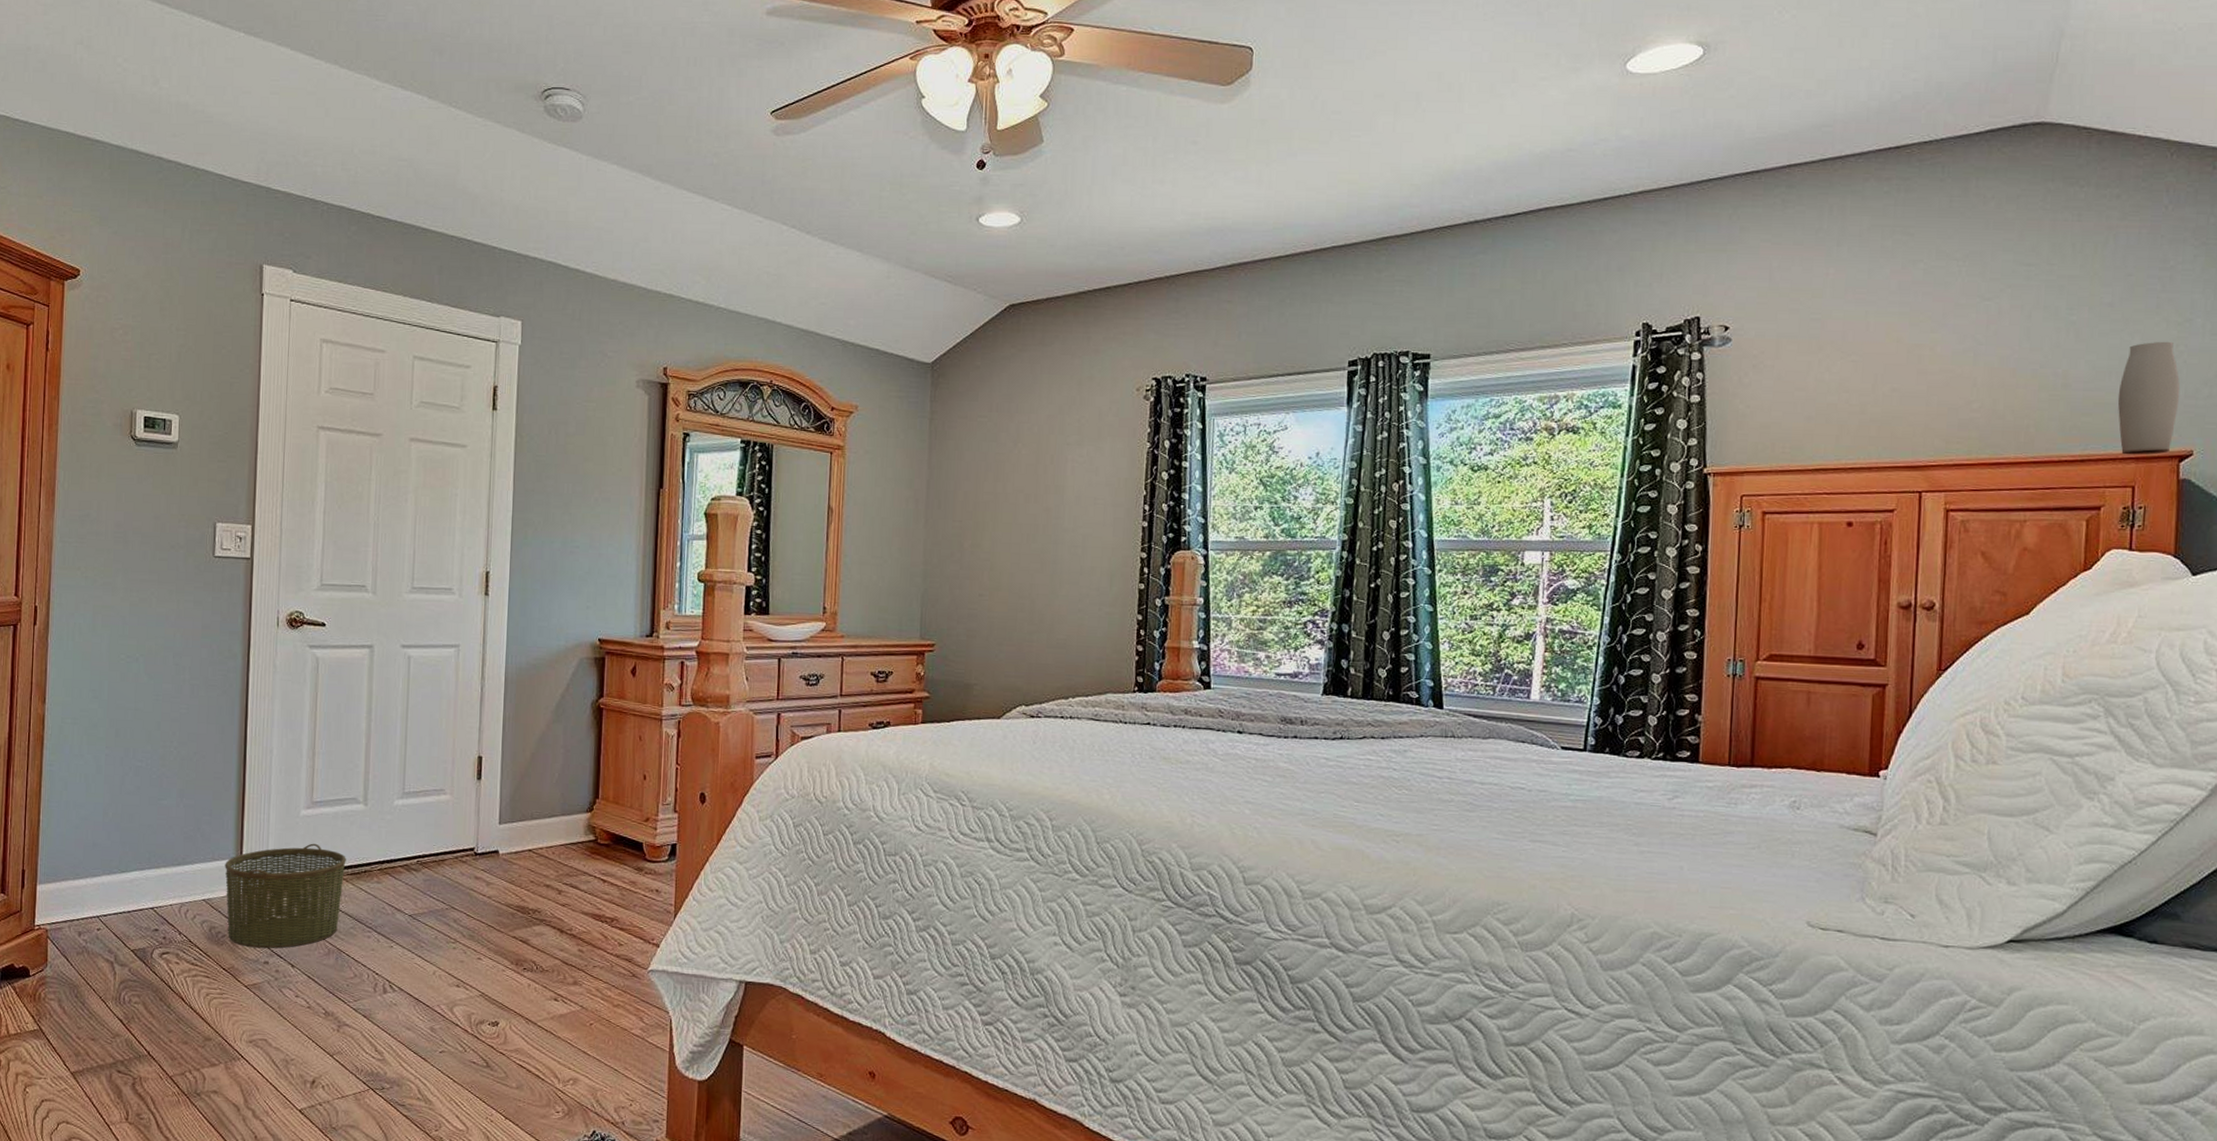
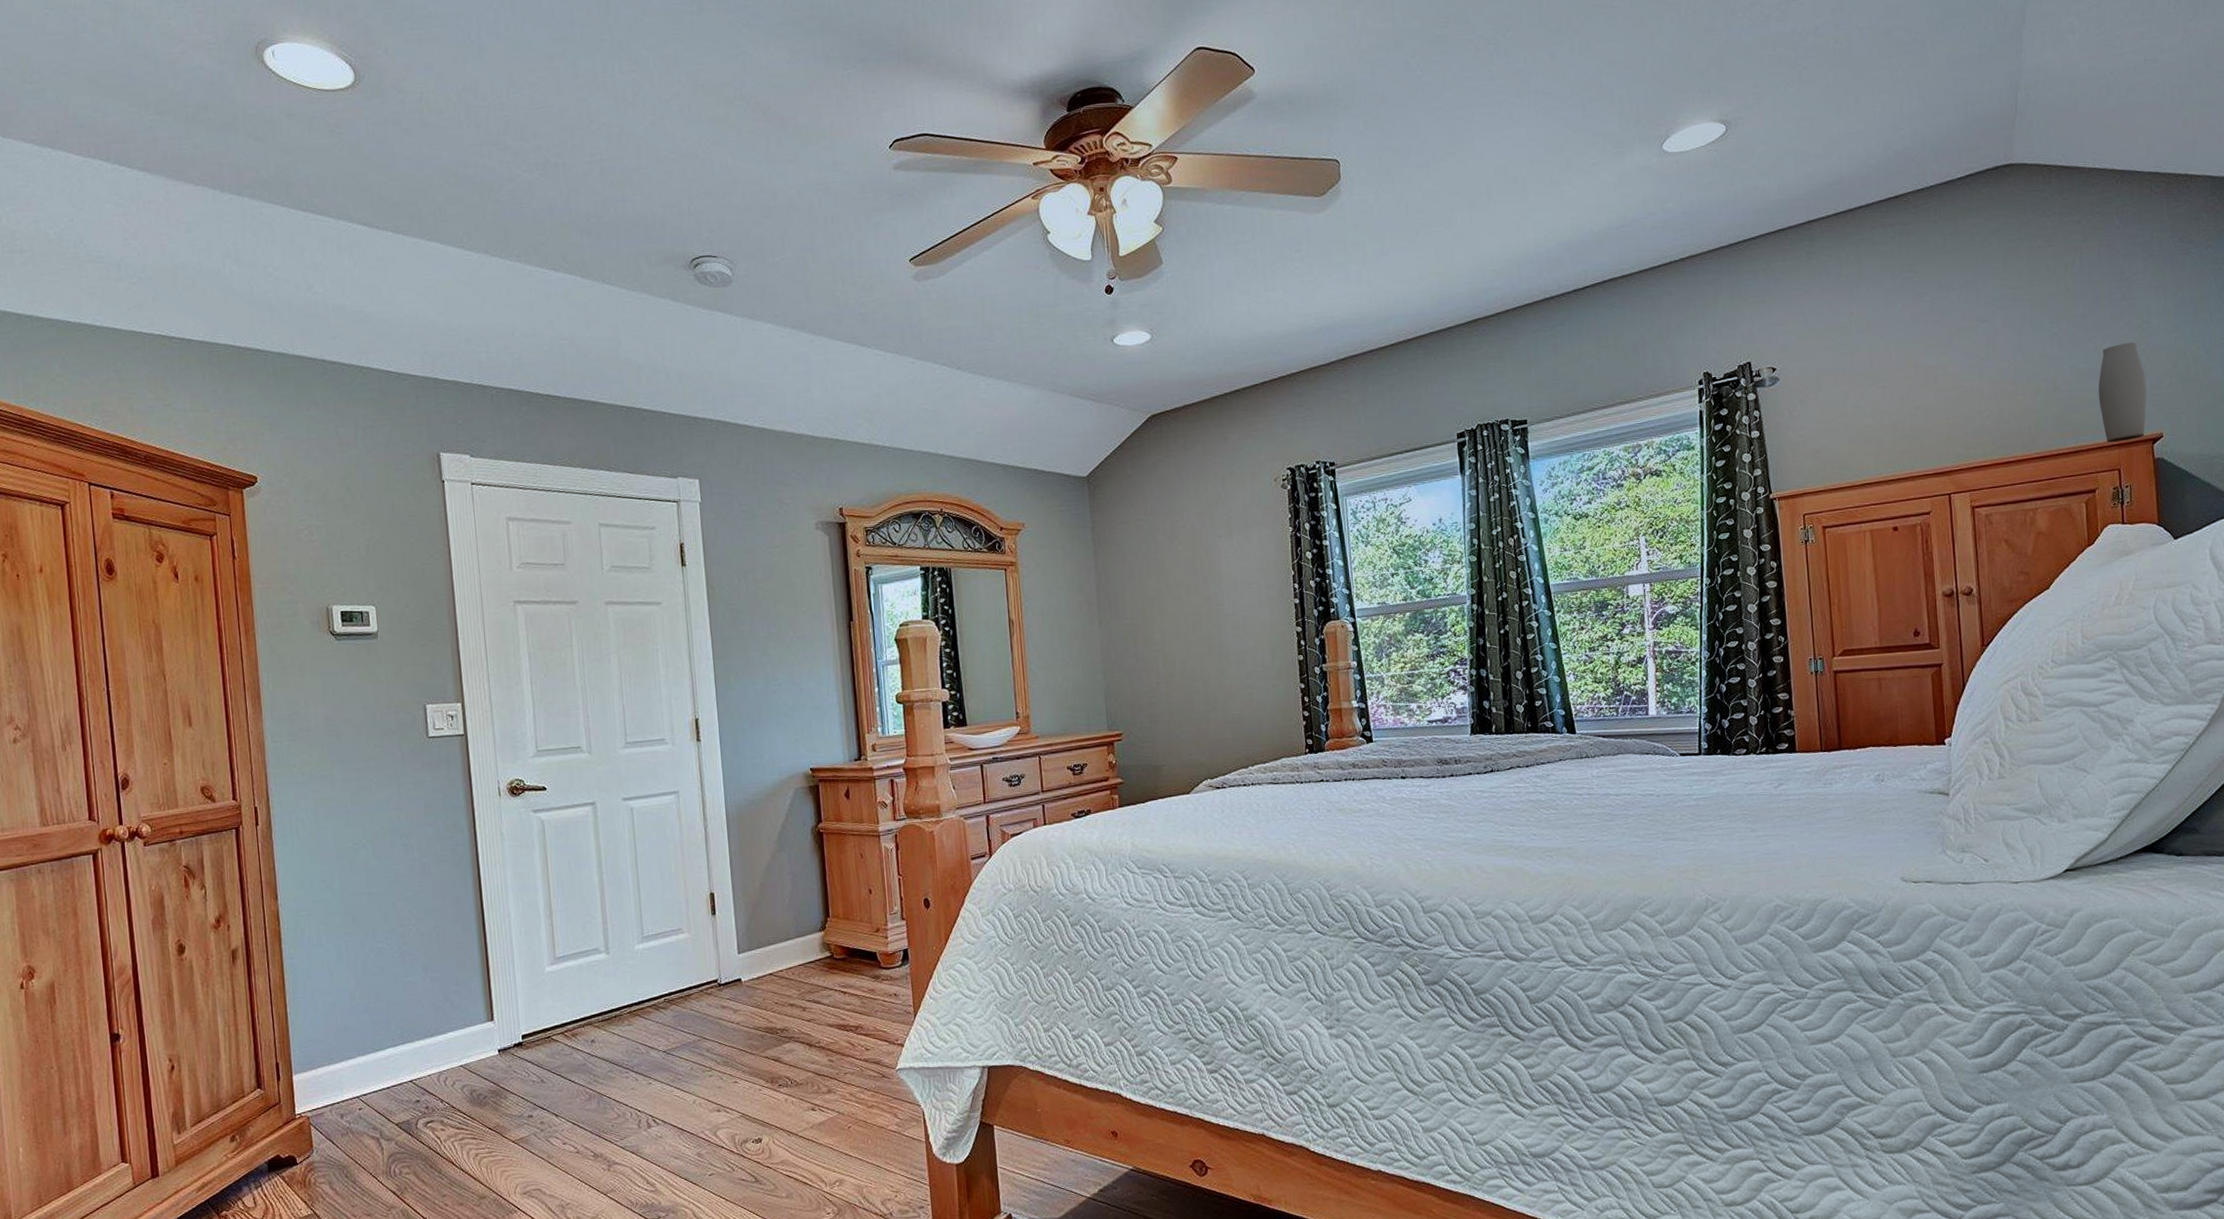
basket: present [225,843,346,948] -> none [477,997,596,1104]

